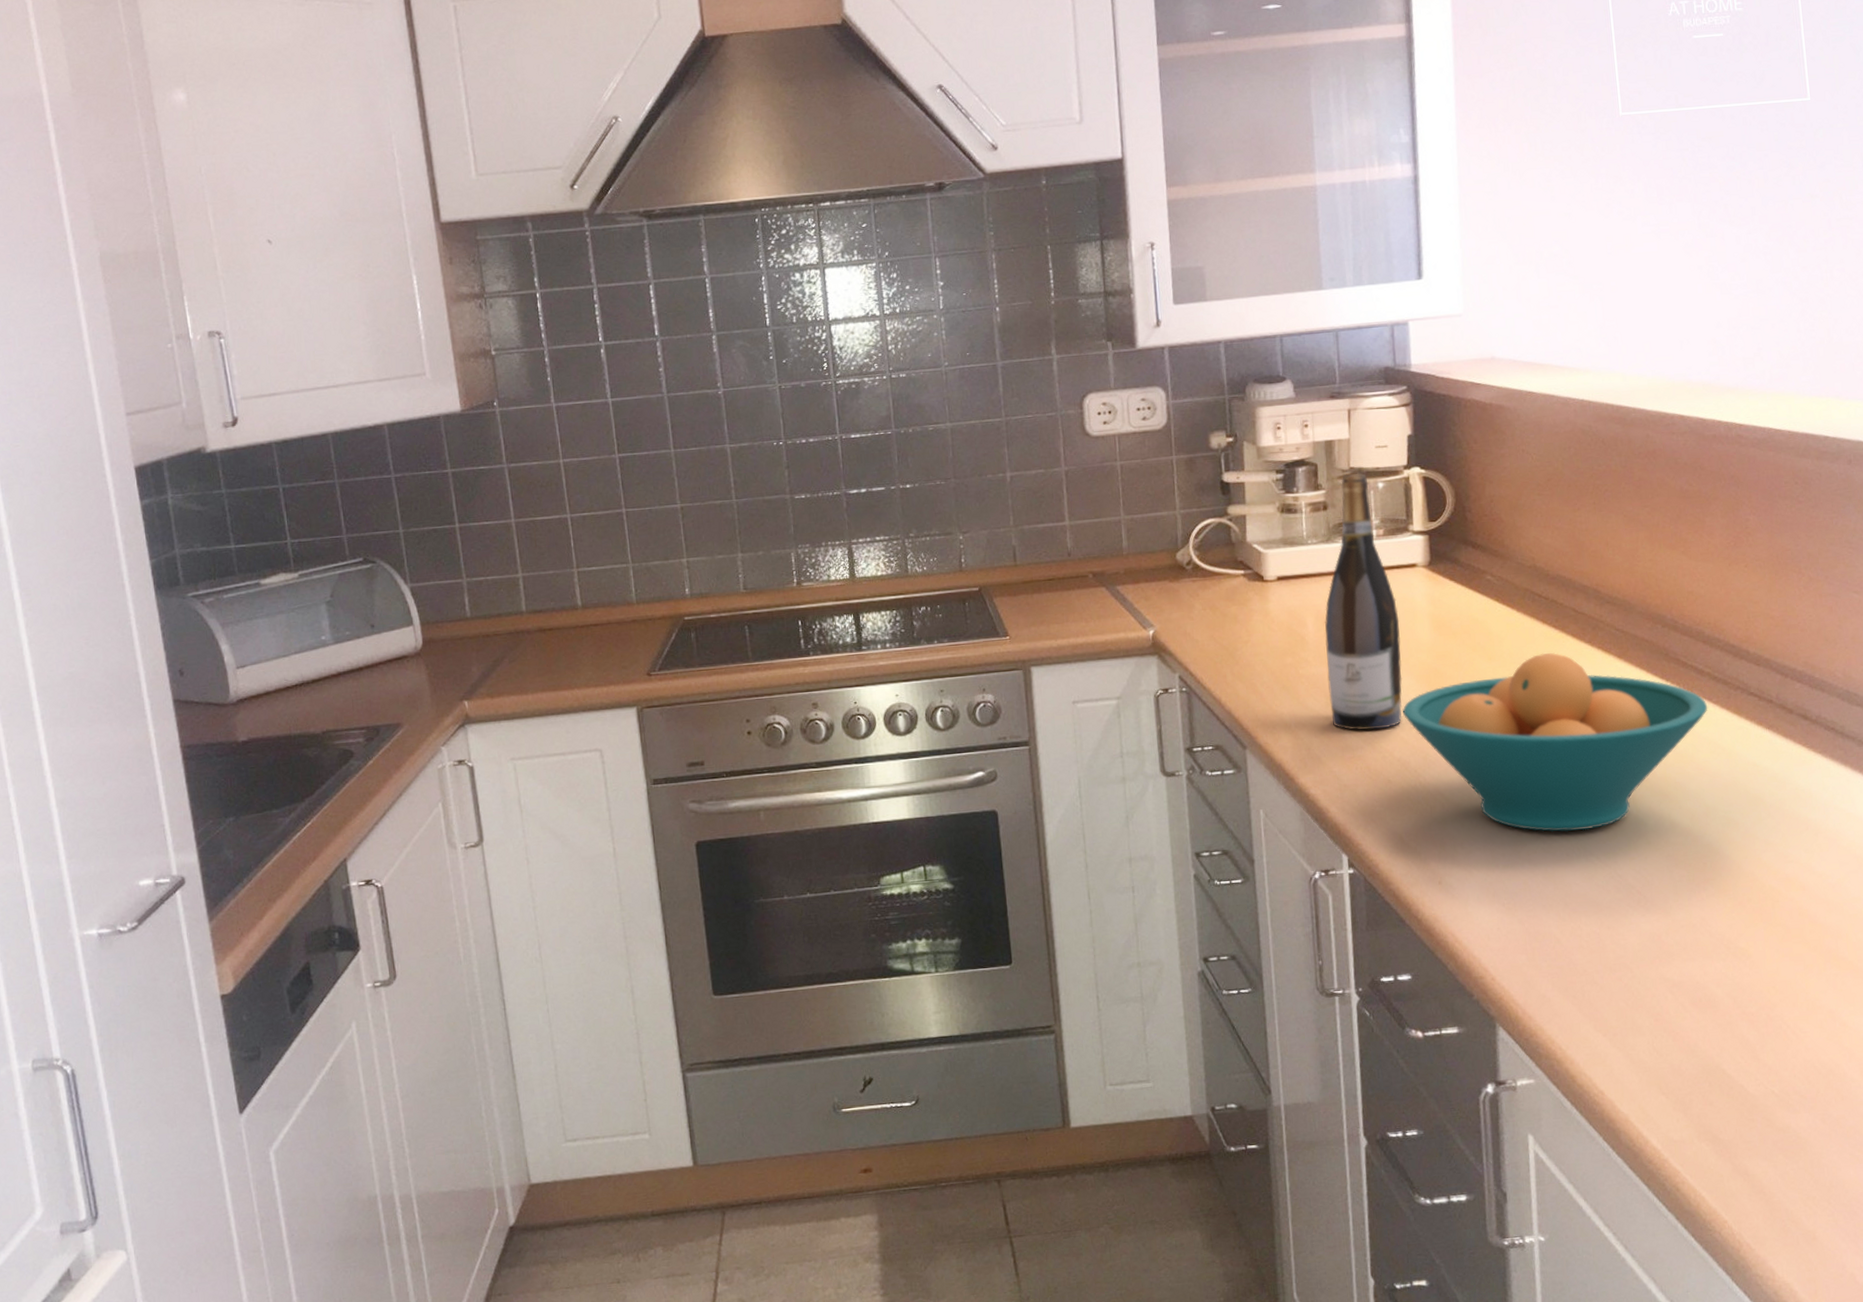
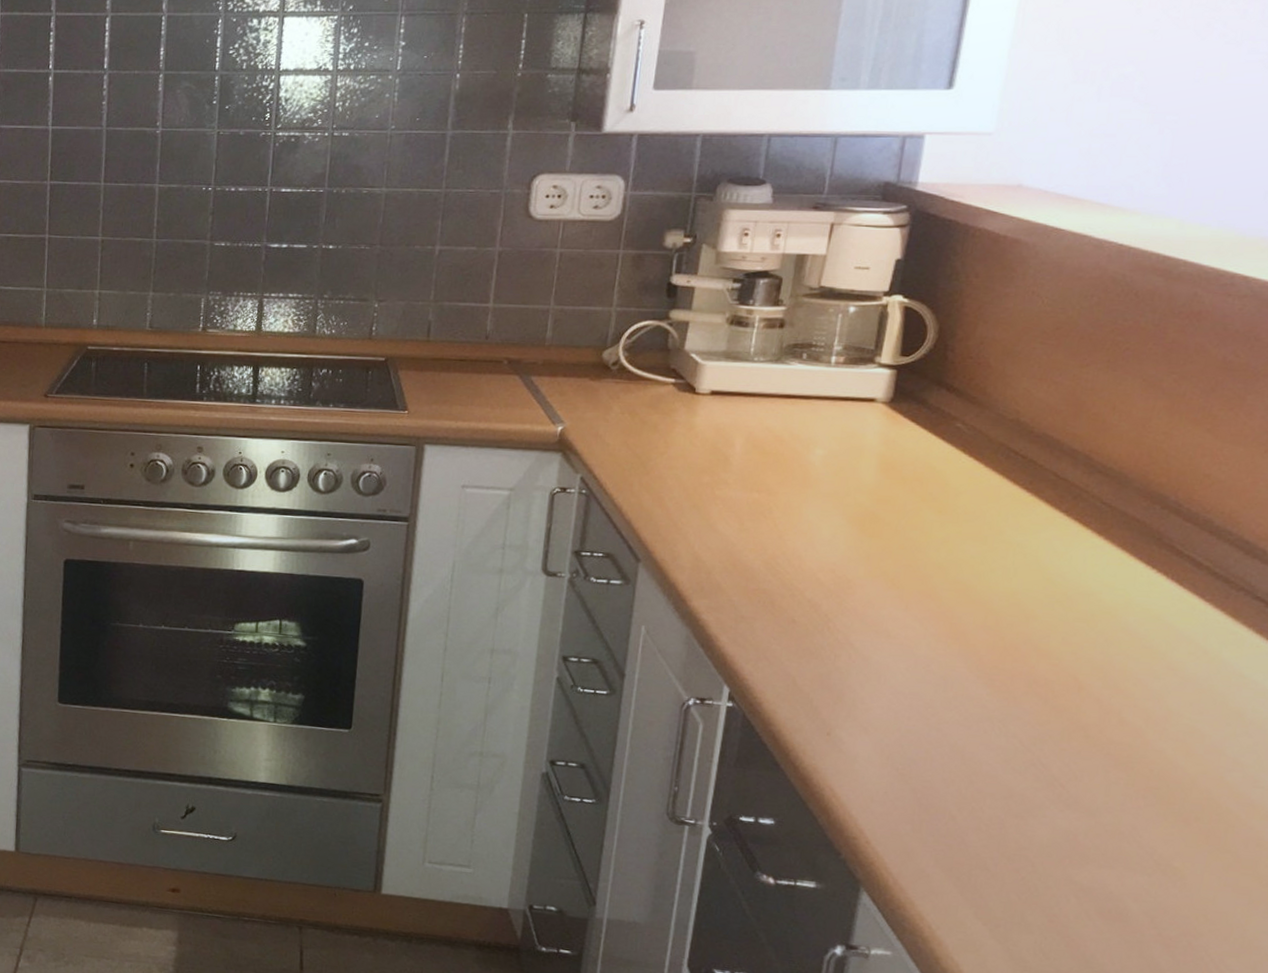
wine bottle: present [1325,473,1403,730] -> none [742,292,844,567]
fruit bowl: present [1402,653,1708,832] -> none [824,515,1198,711]

